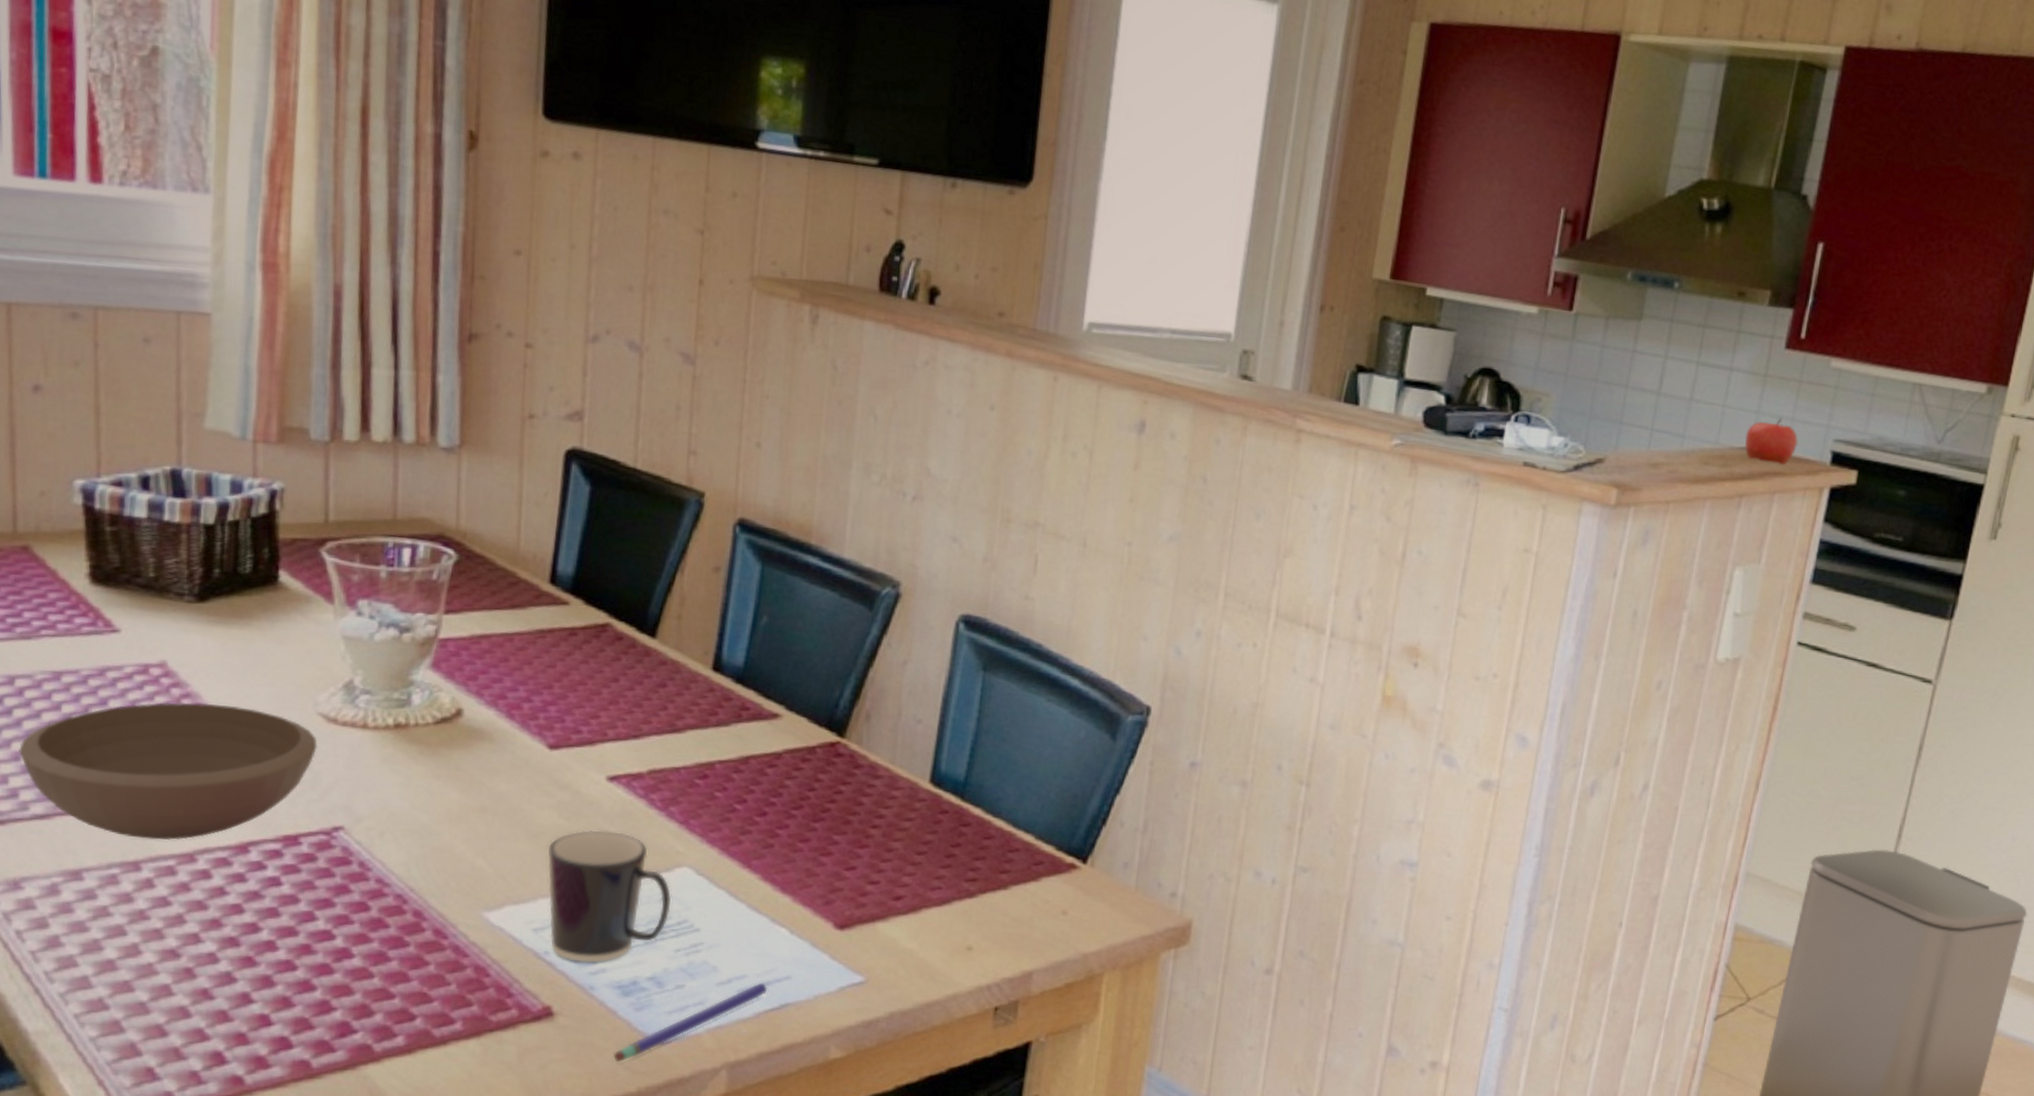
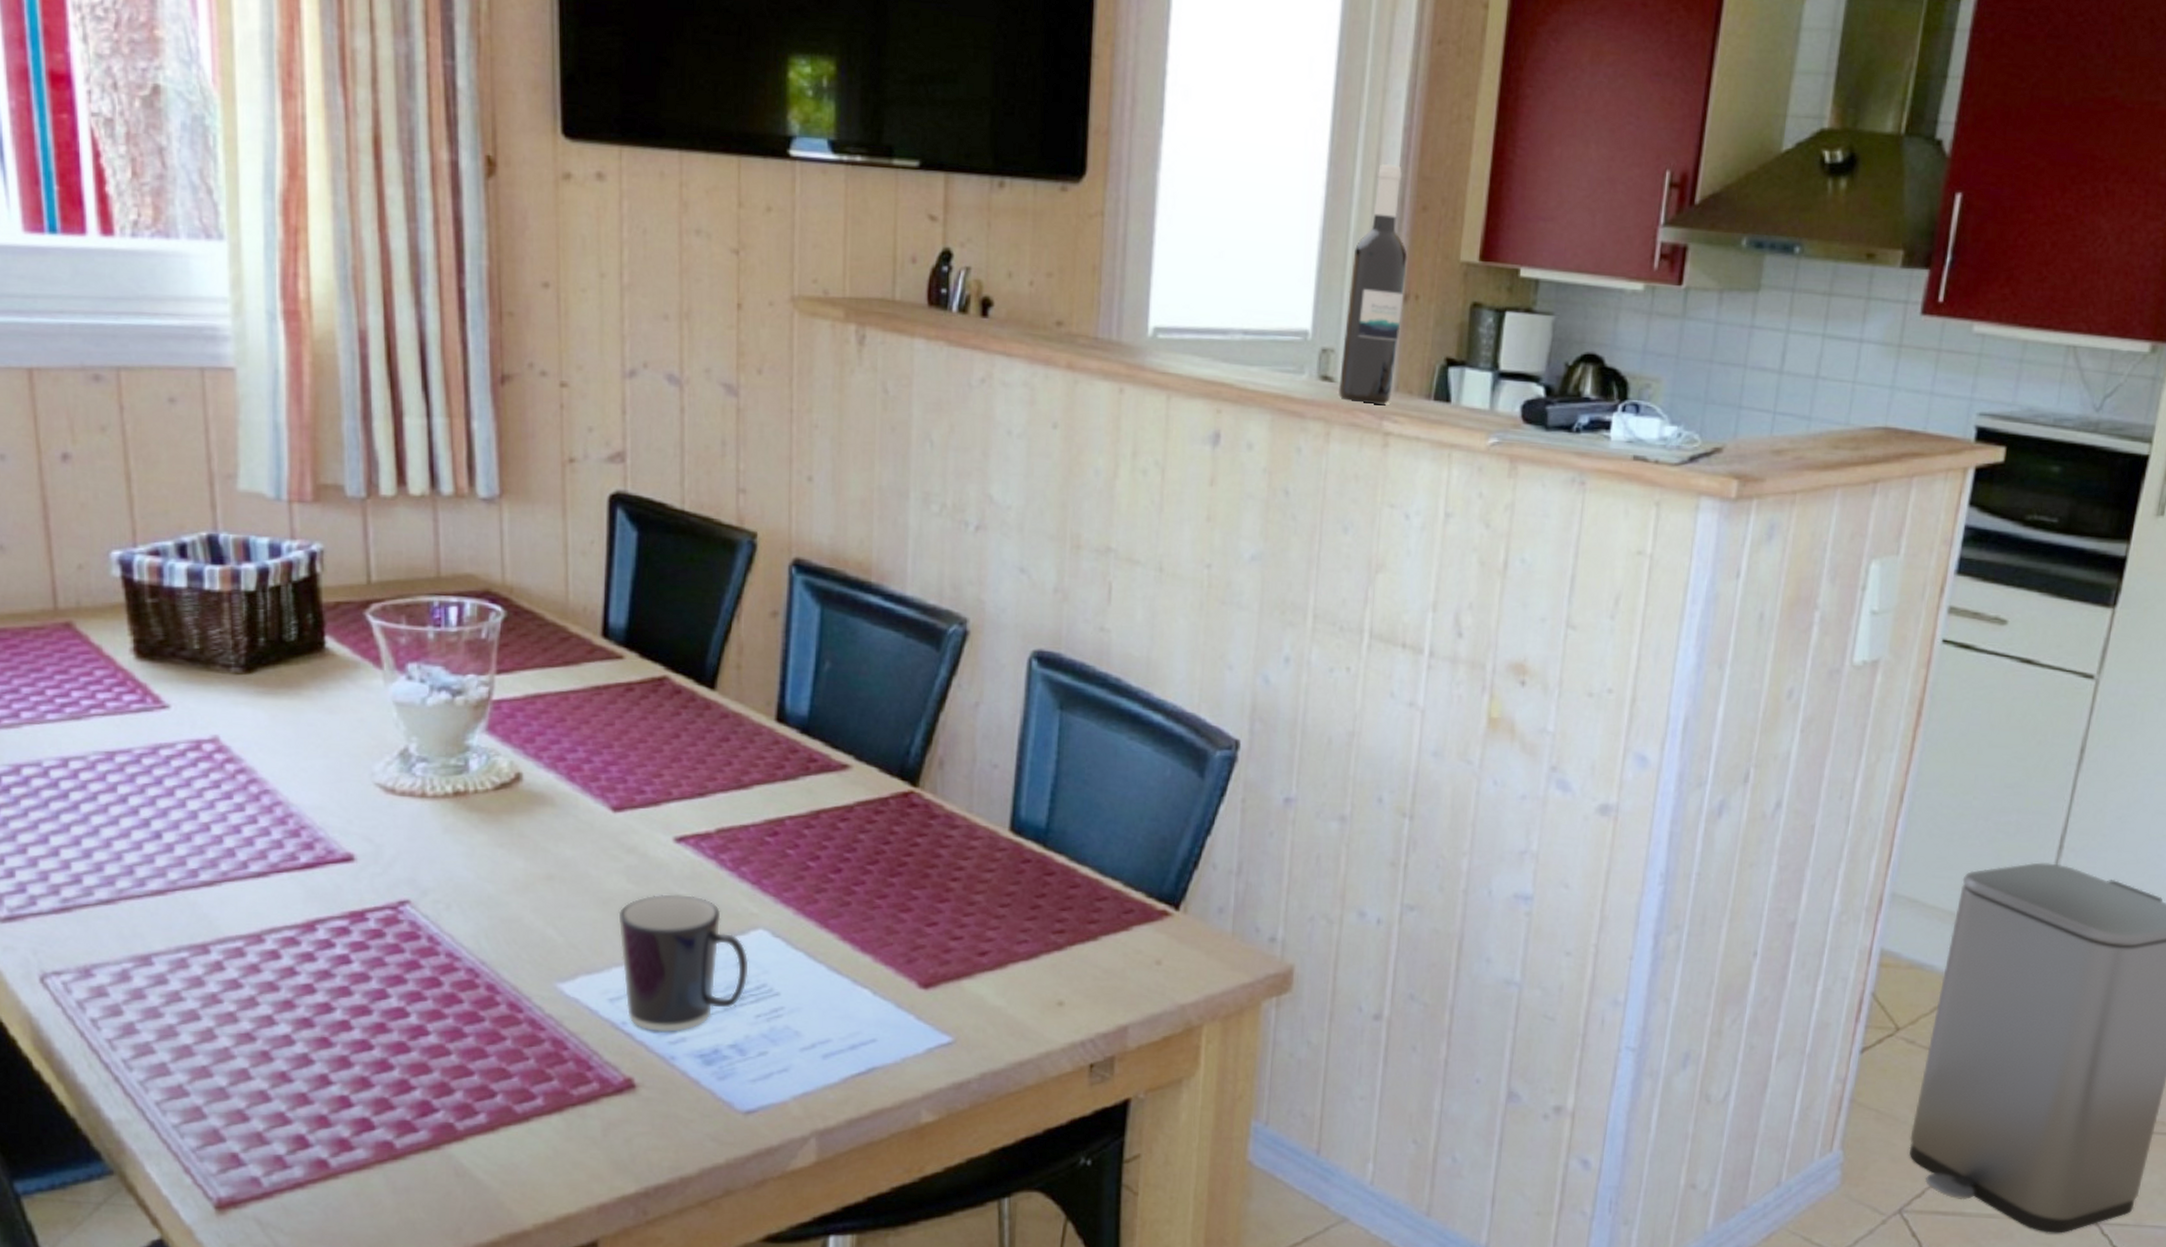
bowl: present [19,702,318,840] -> none [78,777,377,921]
pen: present [613,982,768,1063] -> none [699,1046,854,1134]
wine bottle: none [1257,187,1325,404] -> present [1339,163,1408,404]
fruit: present [1745,417,1799,467] -> none [1878,392,1939,447]

